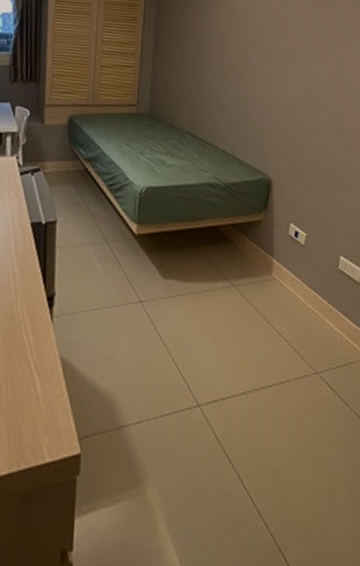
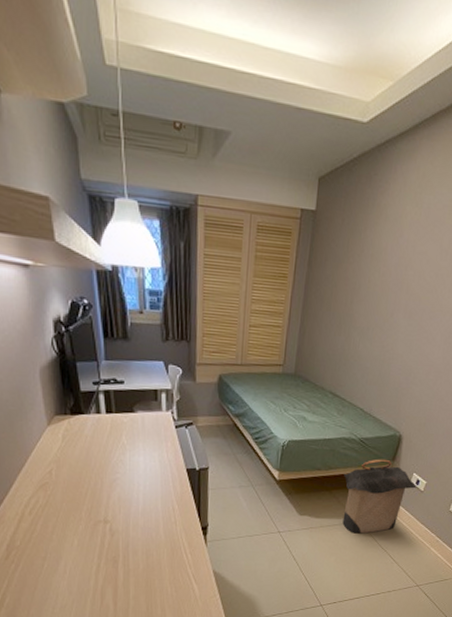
laundry hamper: none [211,207,296,302] -> present [342,459,417,534]

